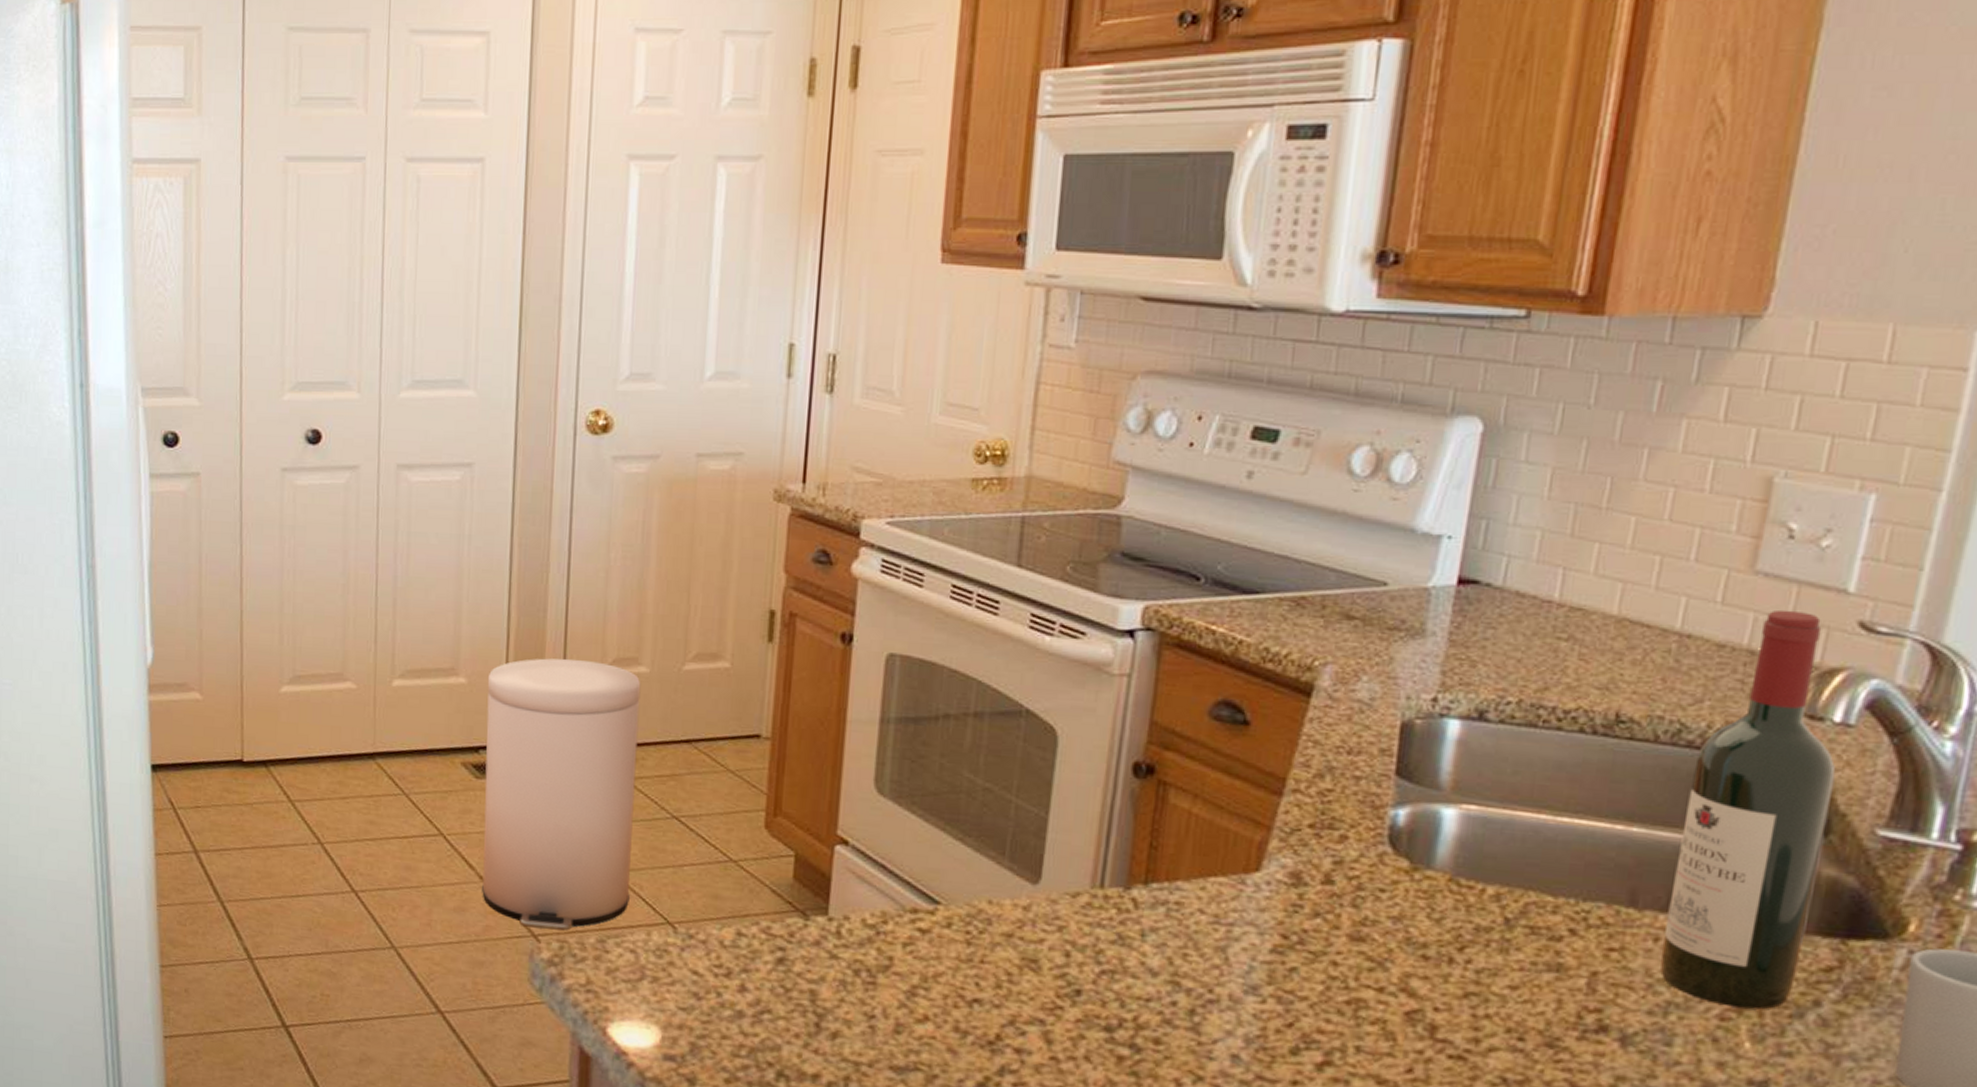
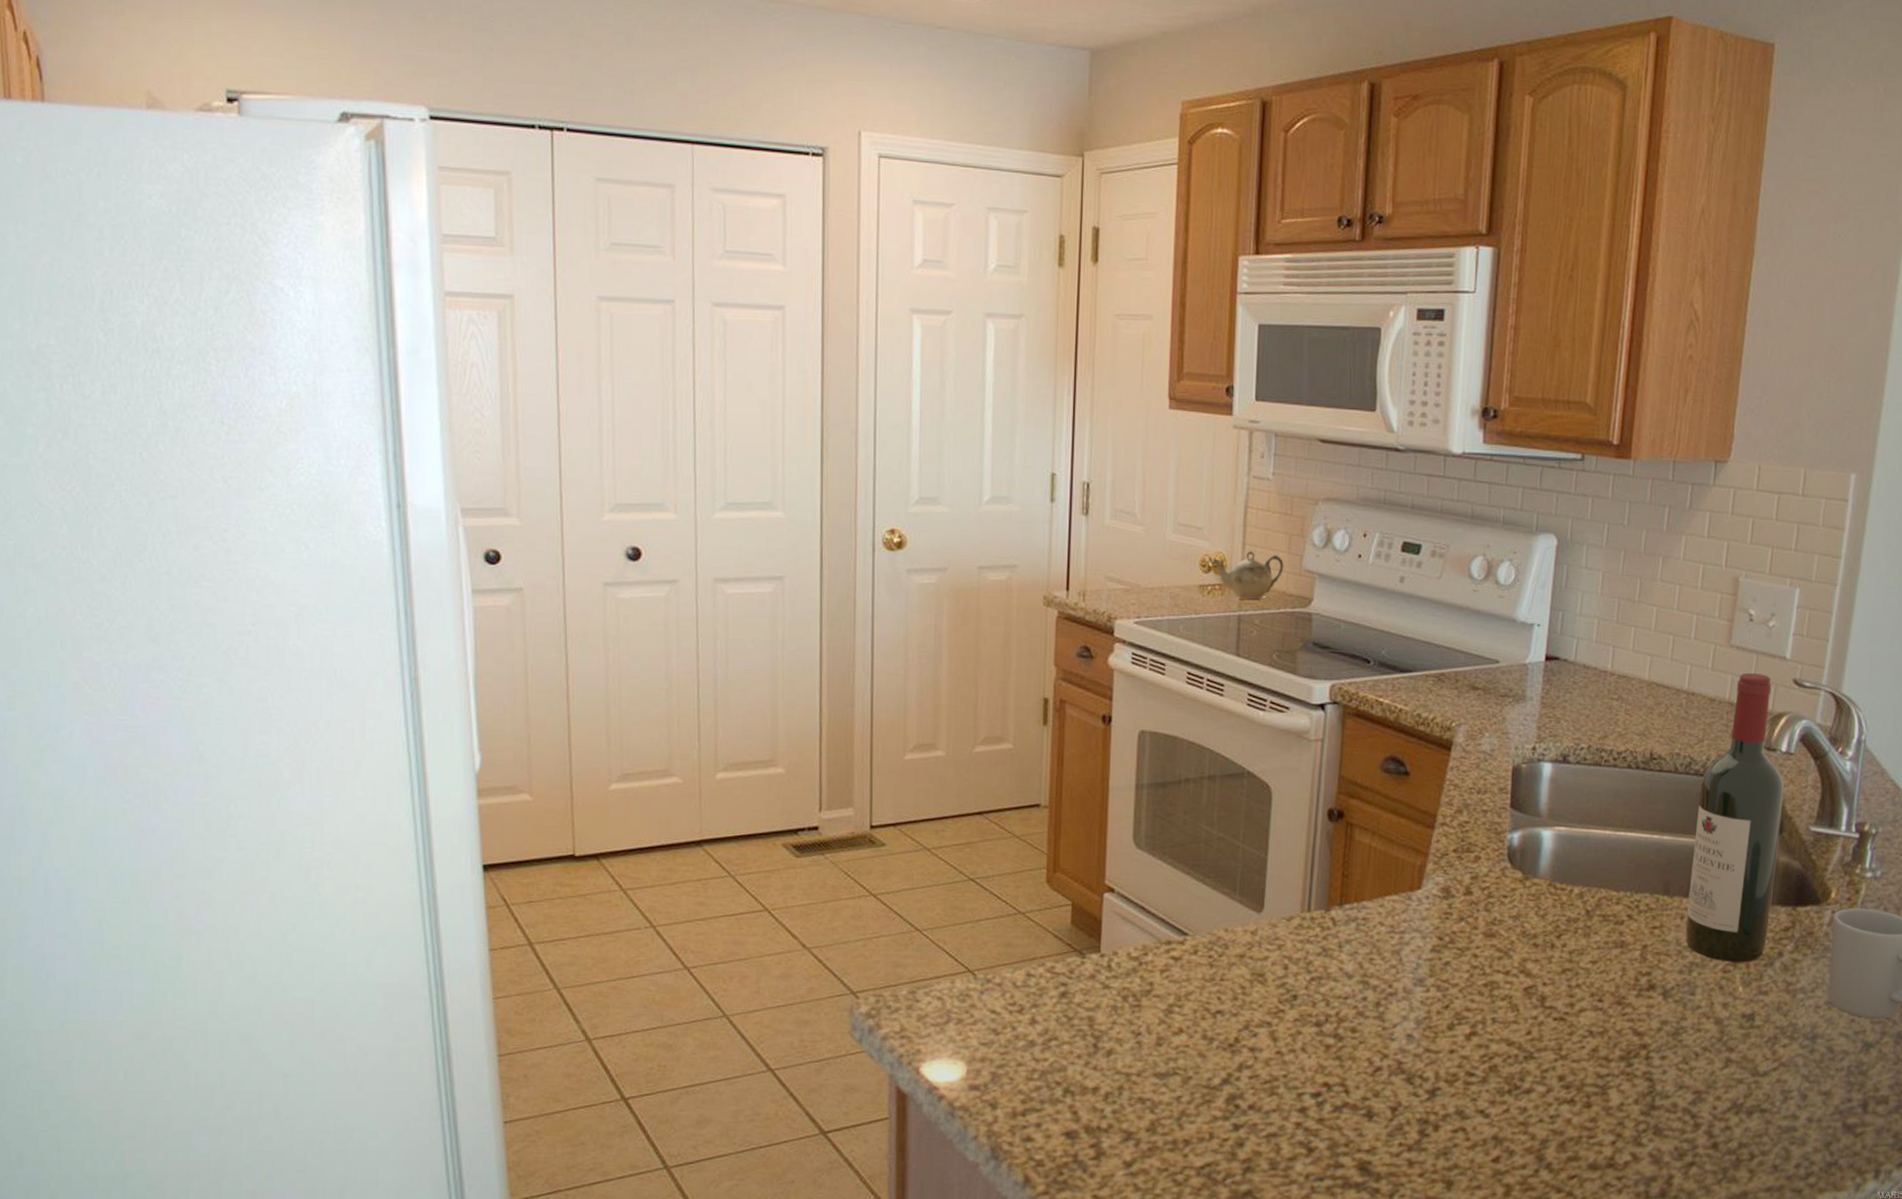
pedal bin: present [482,658,641,931] -> none [803,746,939,986]
teapot: none [987,437,1086,498] -> present [1210,551,1284,600]

